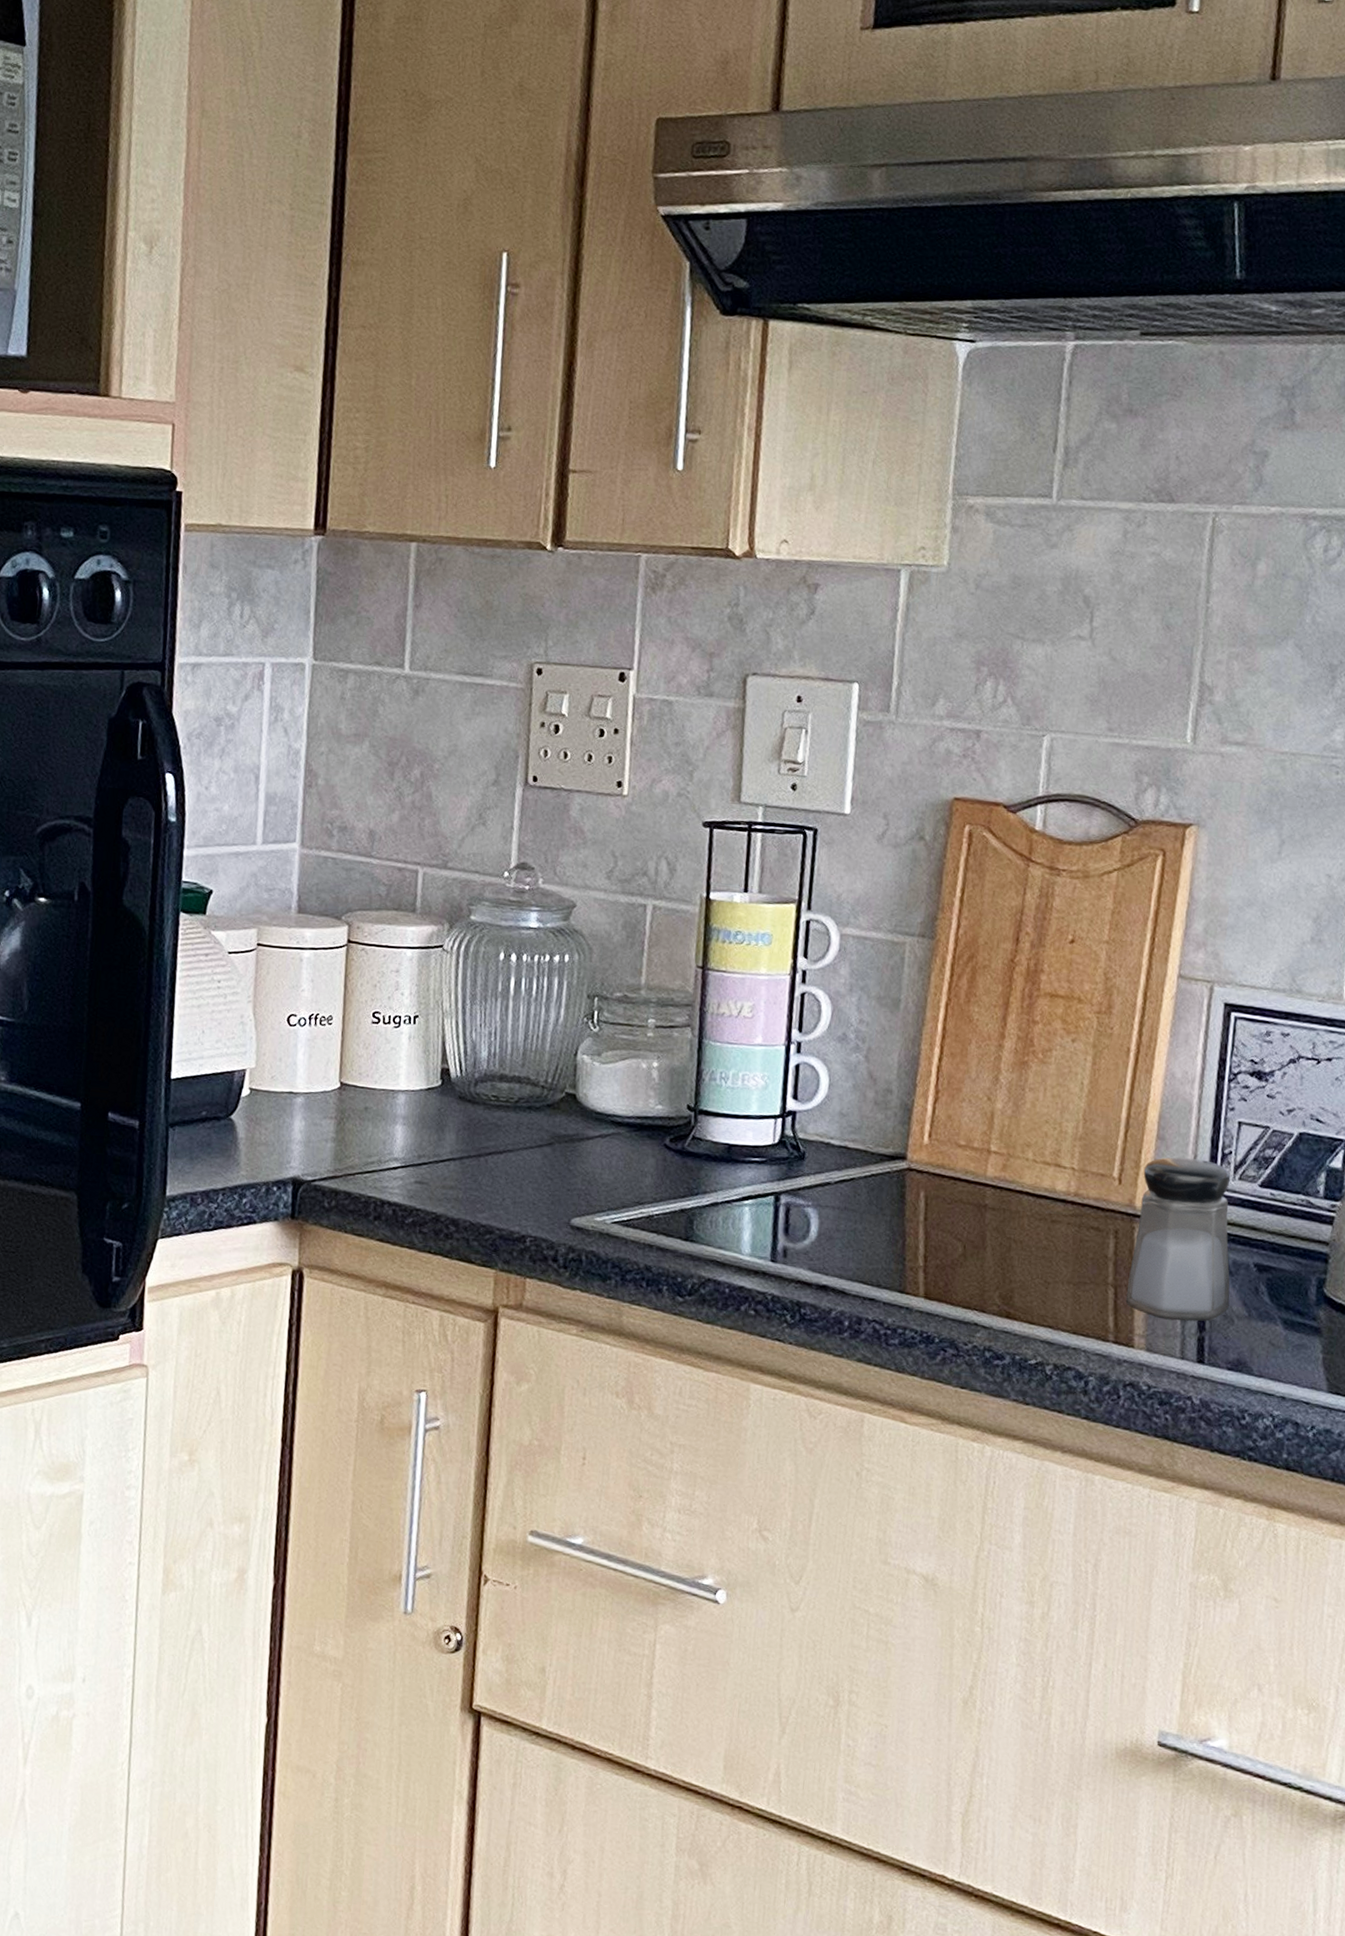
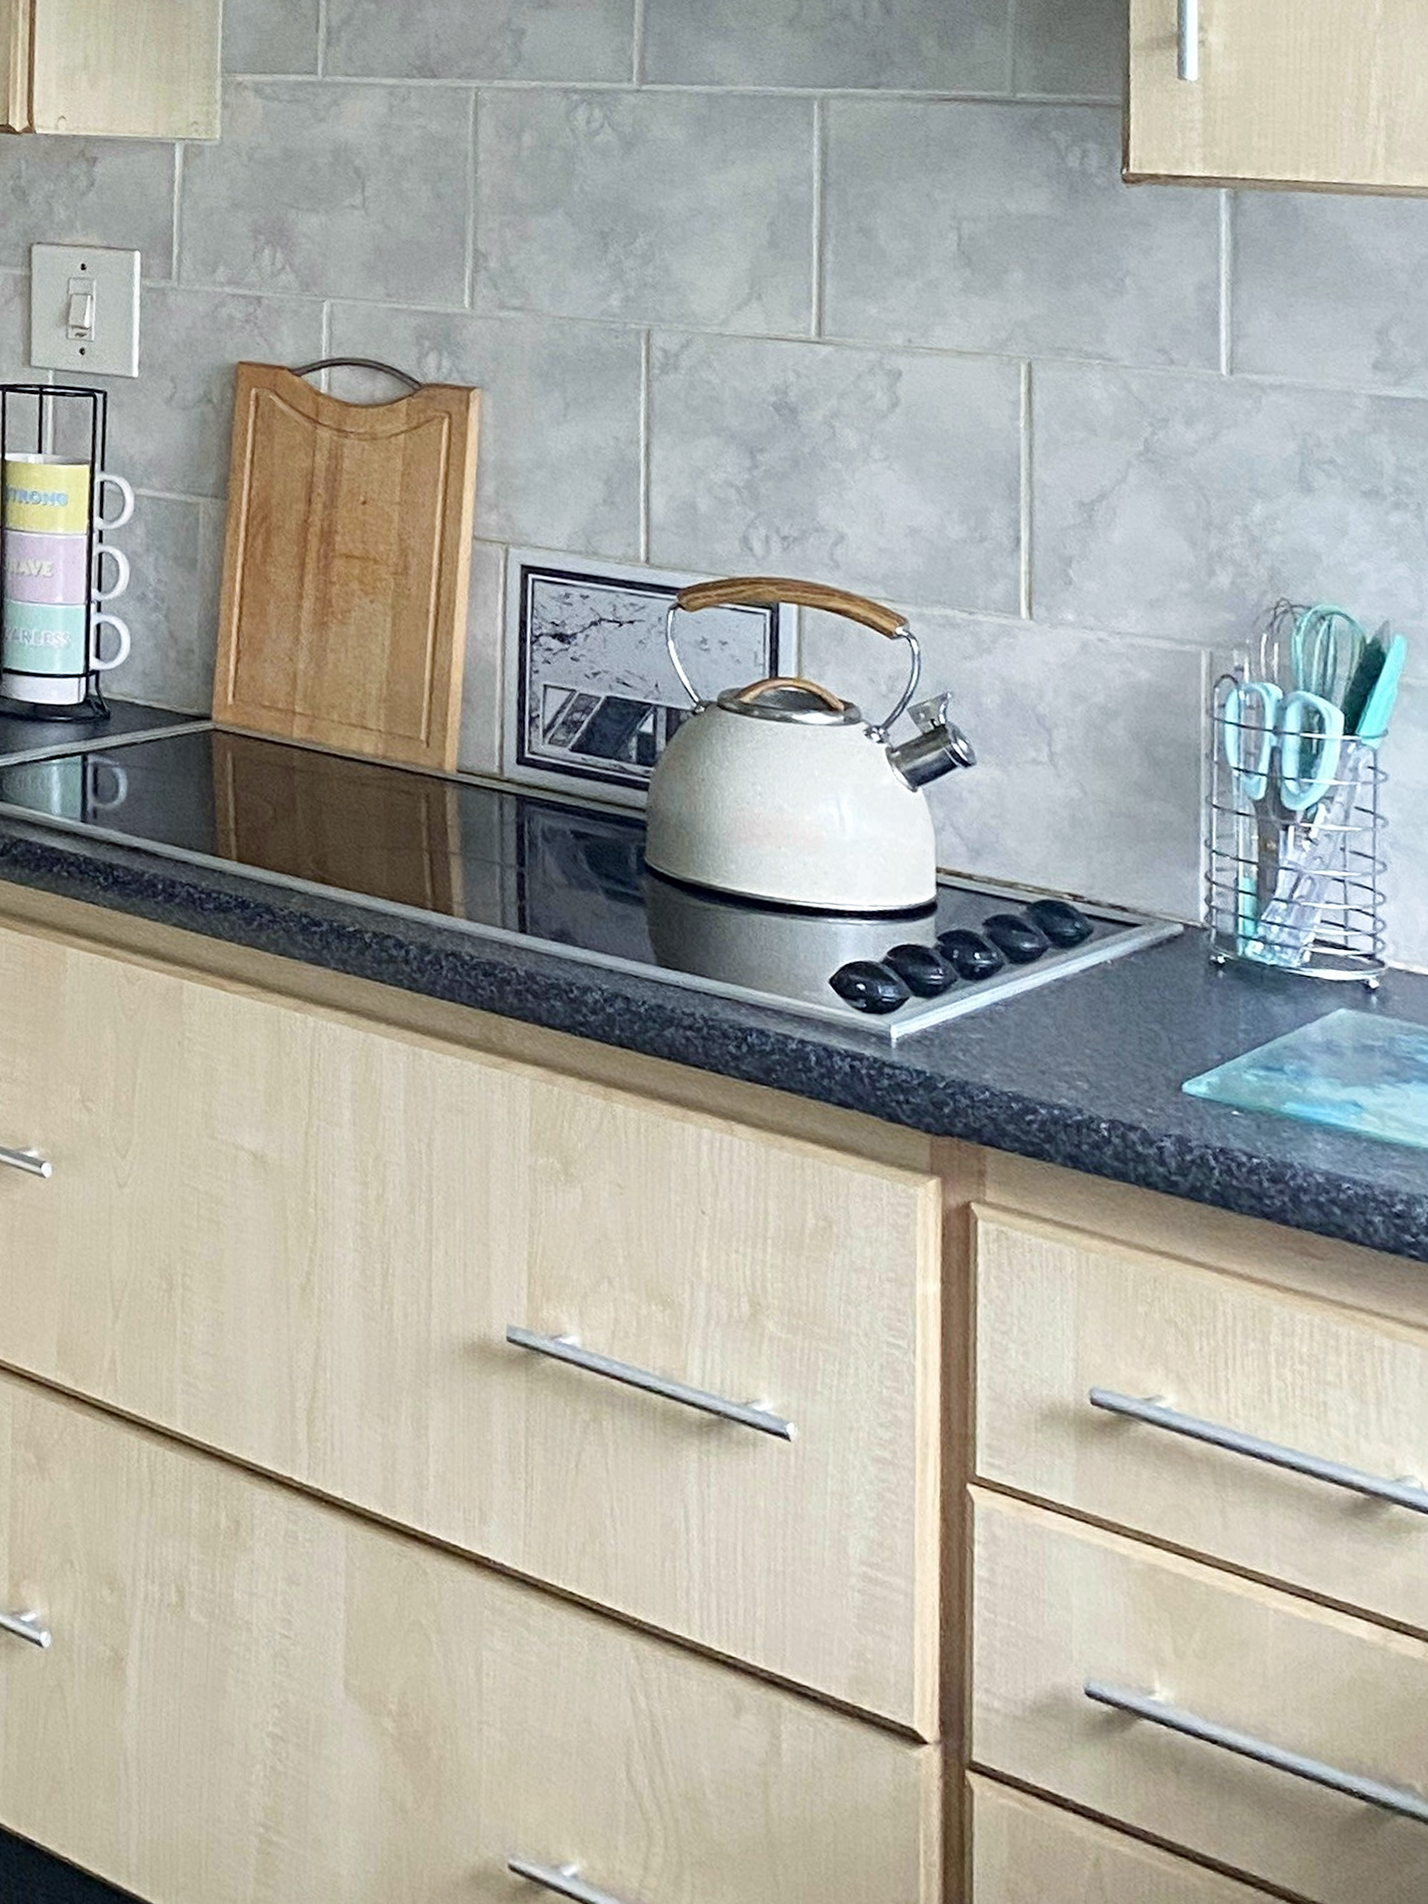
salt shaker: present [1125,1157,1231,1322] -> none [441,720,548,890]

